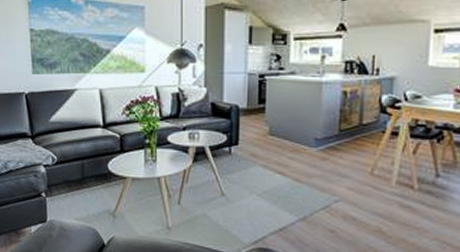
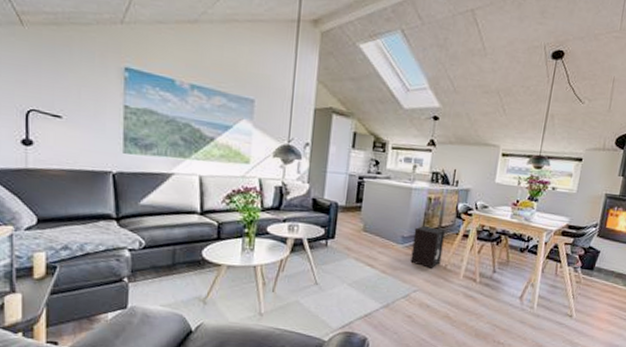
speaker: none [328,124,368,174] -> present [410,225,445,268]

